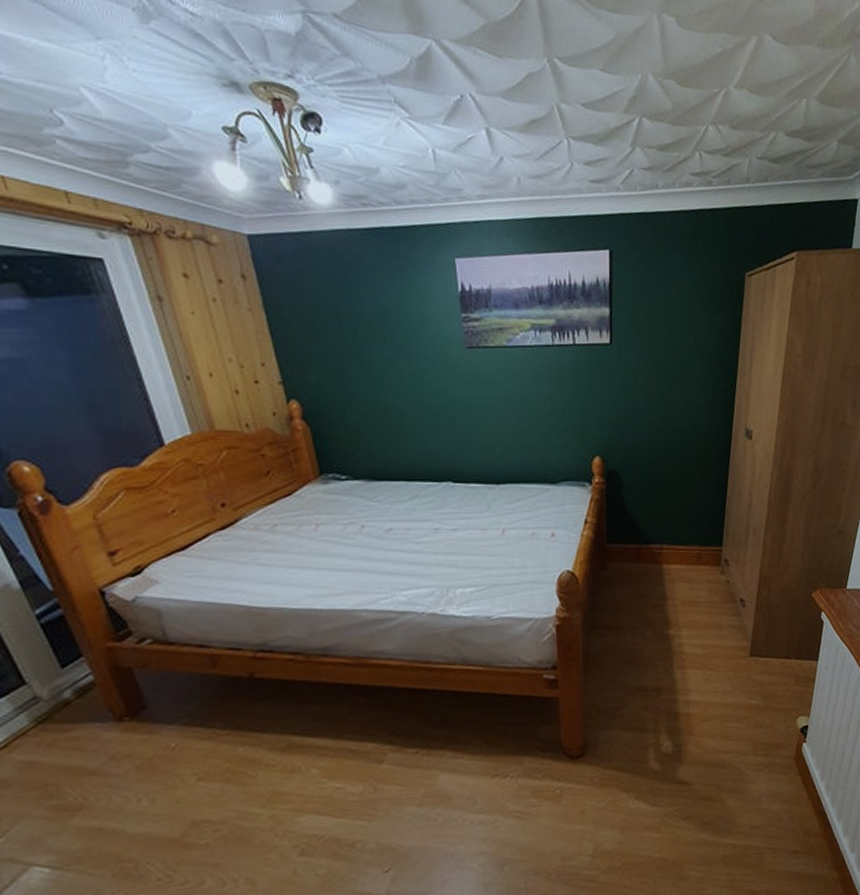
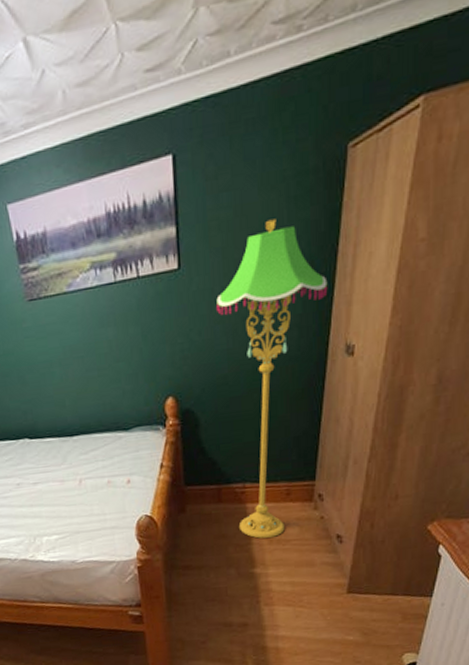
floor lamp: none [642,318,731,599] -> present [216,218,328,538]

